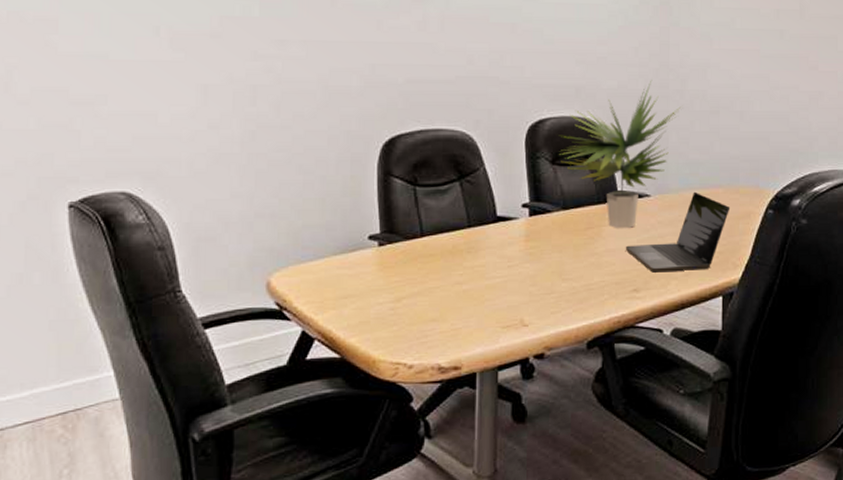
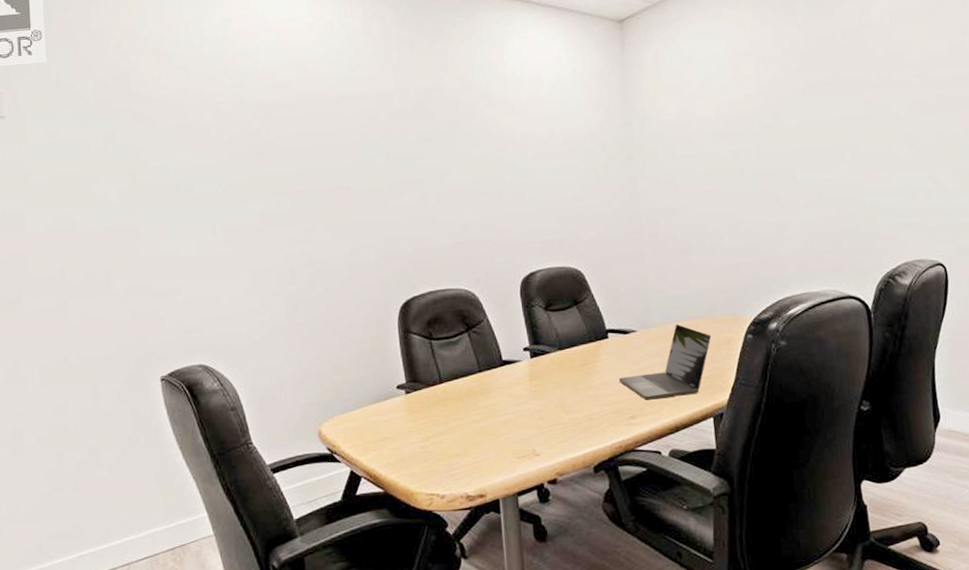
plant: present [558,80,681,229] -> none [548,227,655,364]

